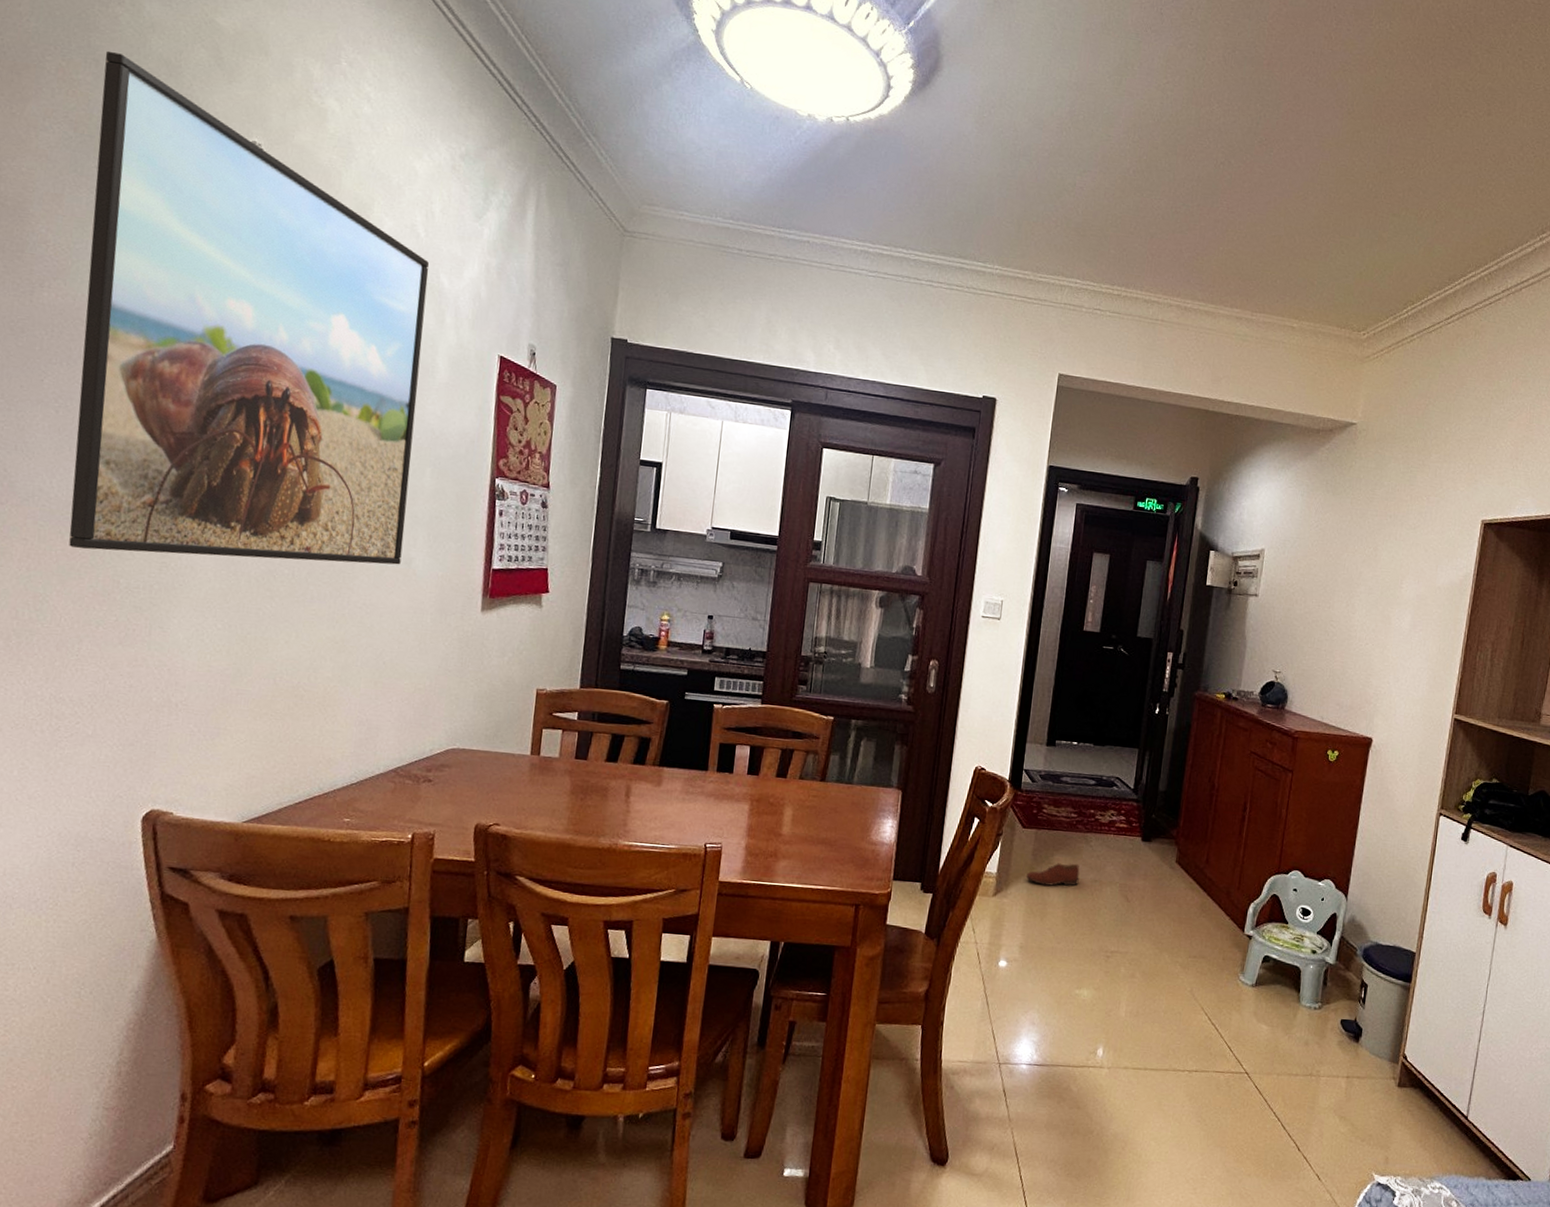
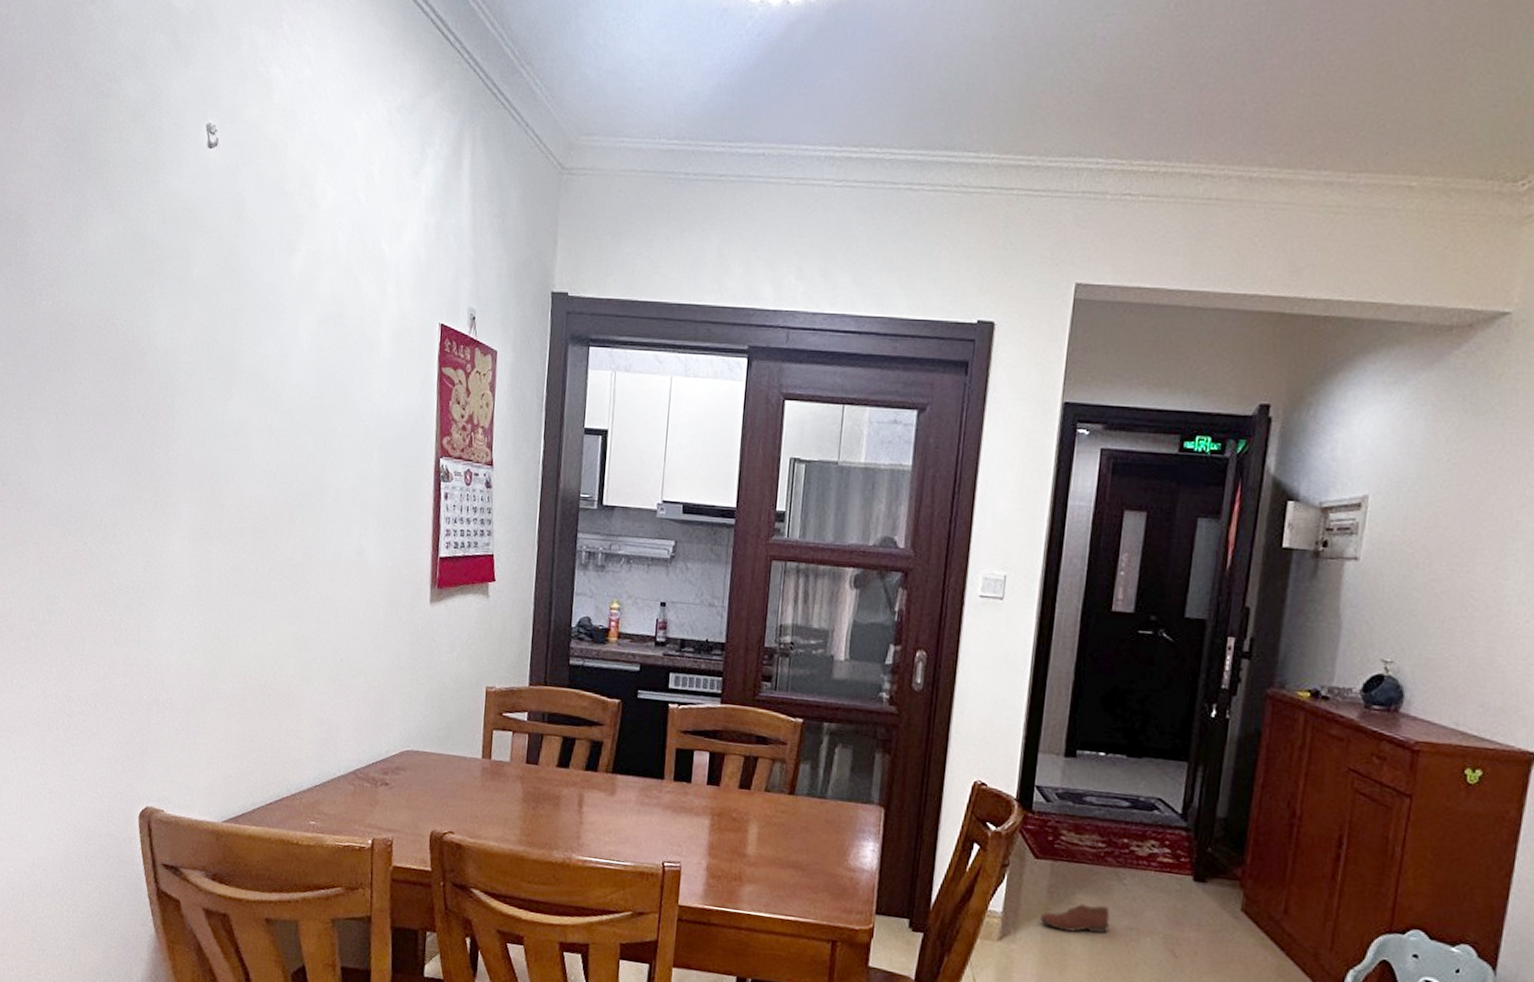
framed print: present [69,51,429,565] -> none [71,51,370,556]

